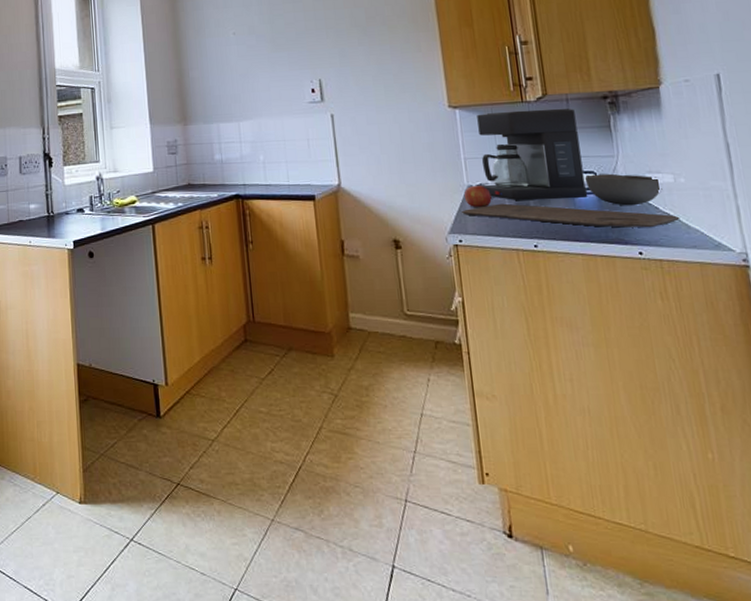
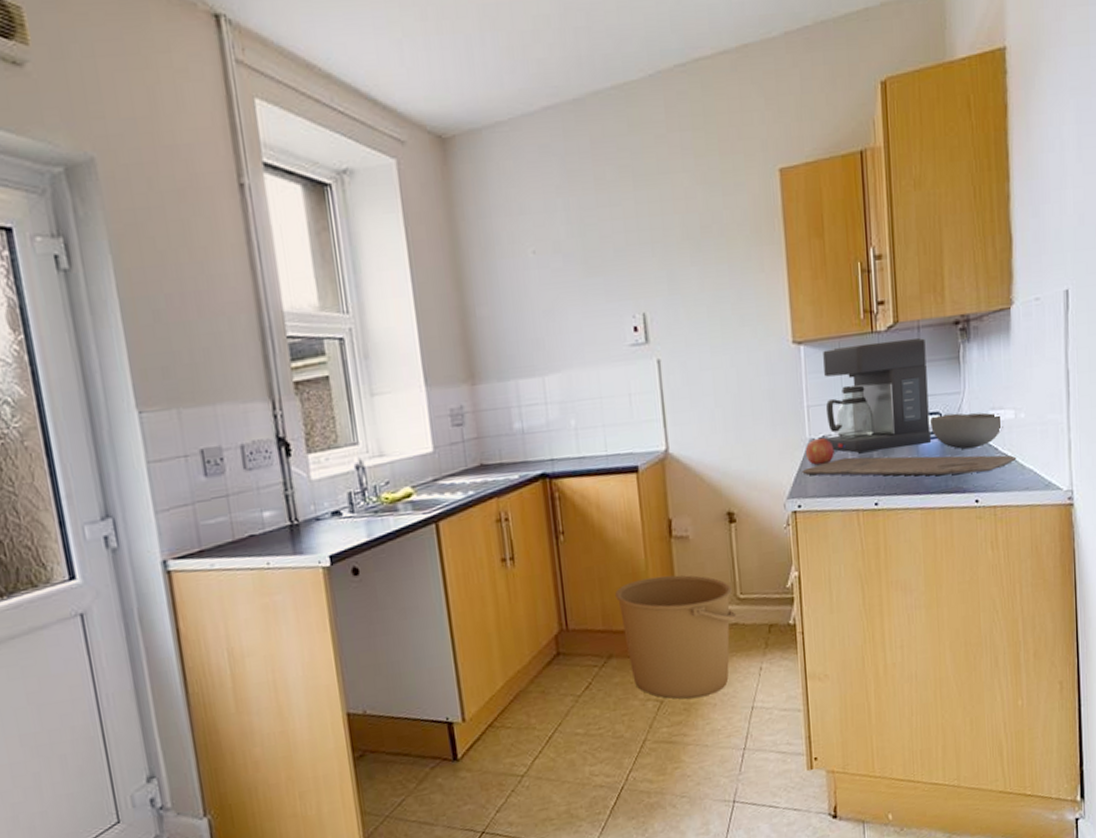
bucket: none [295,286,404,398] -> present [615,575,737,699]

